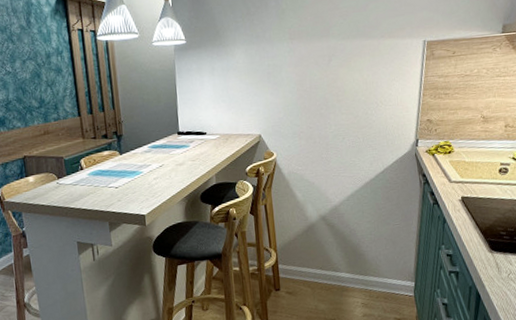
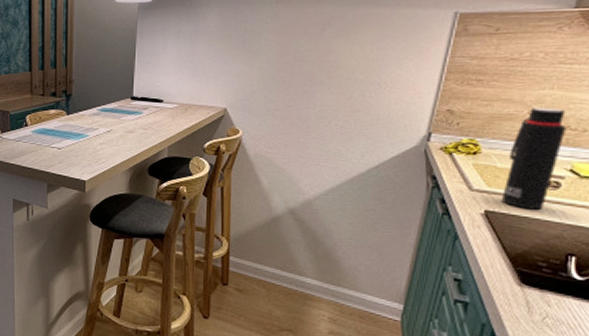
water bottle: none [471,111,507,192] -> present [502,107,567,210]

